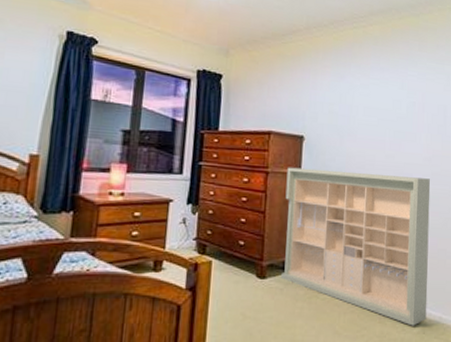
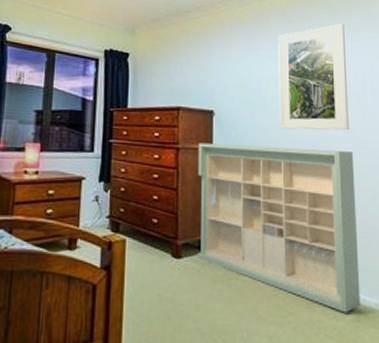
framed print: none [366,55,431,159] -> present [278,23,349,131]

